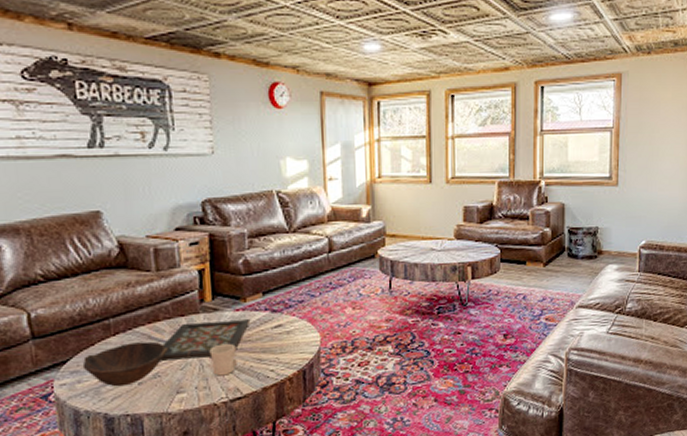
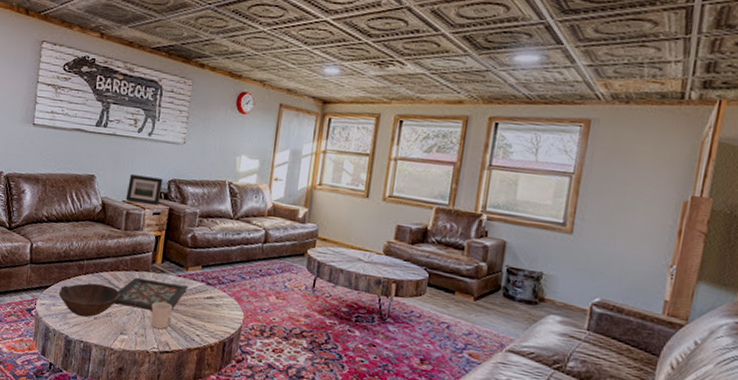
picture frame: none [149,200,195,235] -> present [125,174,163,205]

